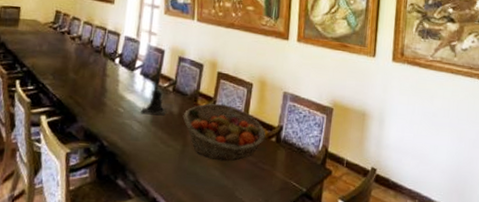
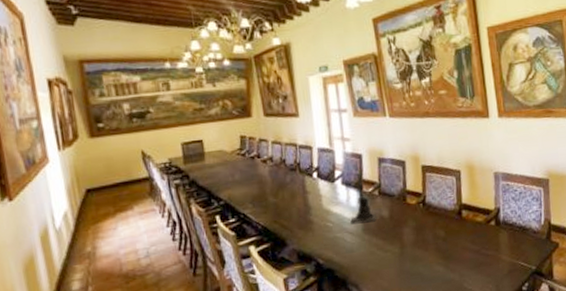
fruit basket: present [183,103,266,162] -> none [394,197,485,256]

